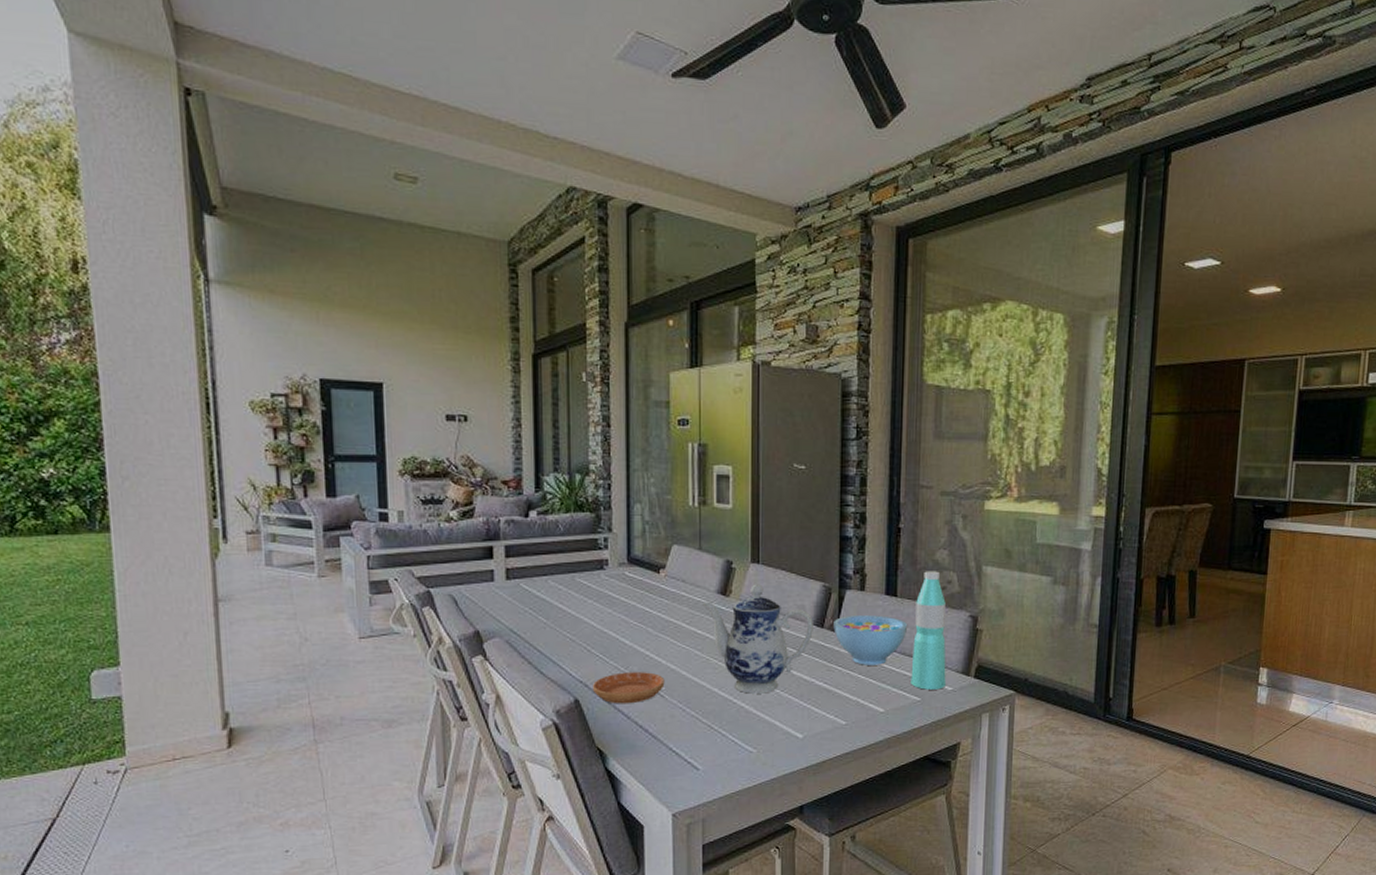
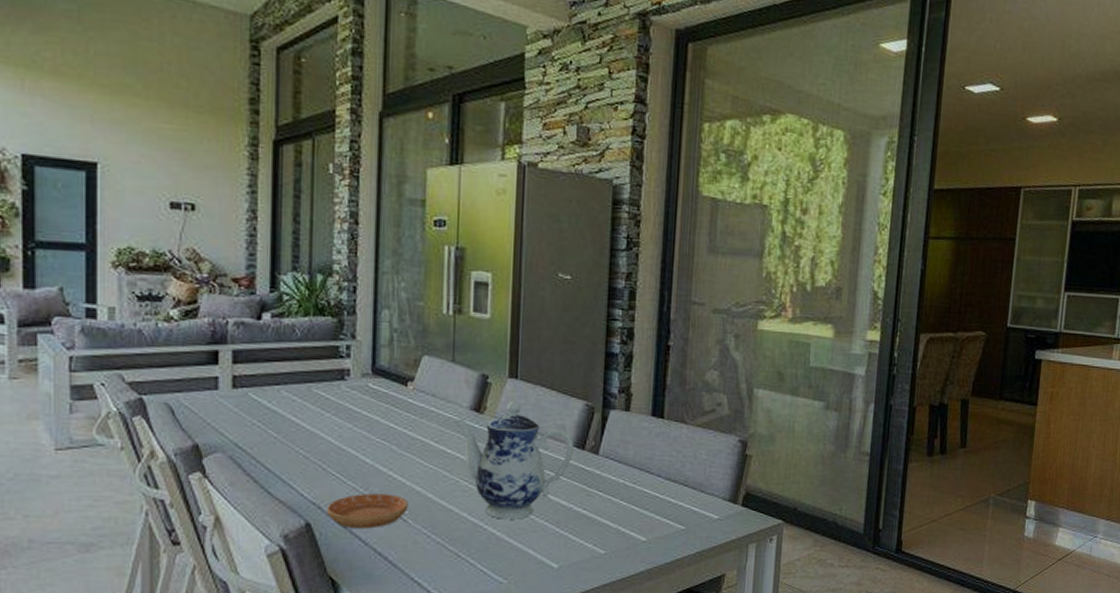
bowl: present [833,615,908,665] -> none [595,437,675,491]
water bottle: present [911,571,946,690] -> none [675,392,715,518]

